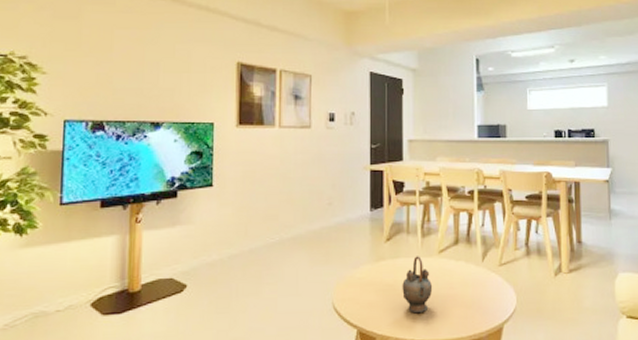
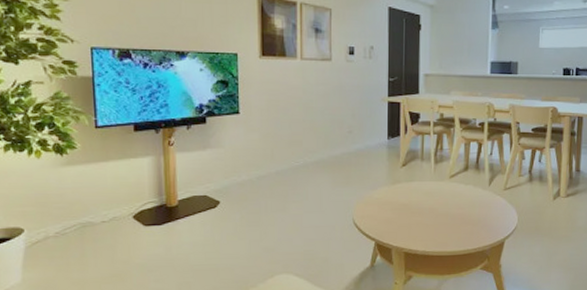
teapot: present [402,256,433,314] -> none [416,180,444,229]

